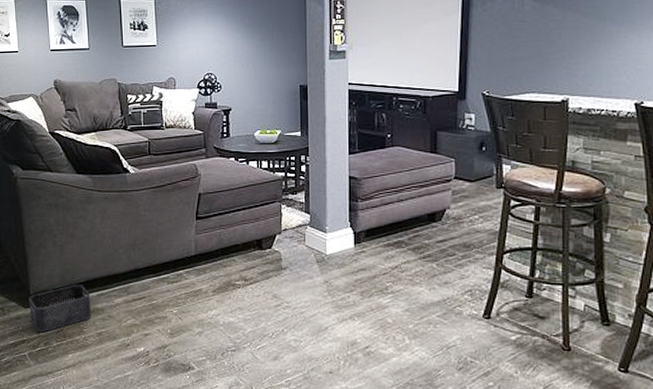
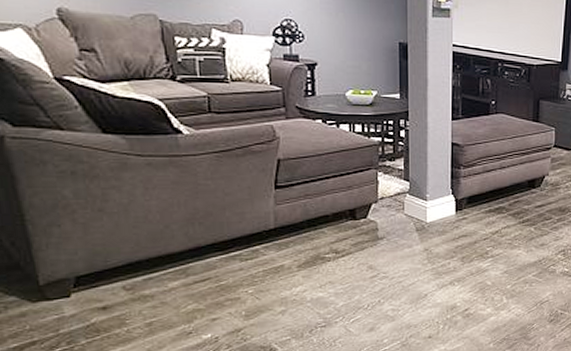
storage bin: present [29,285,92,333] -> none [38,269,137,330]

